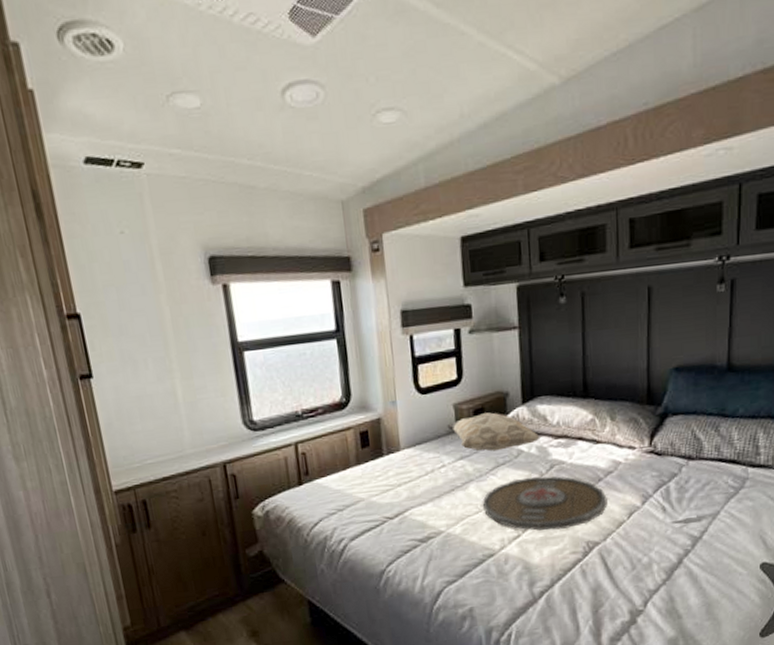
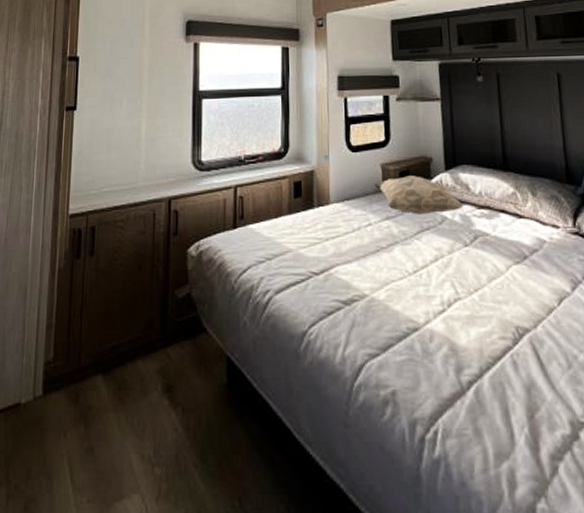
serving tray: present [482,475,608,531] -> none [406,246,535,308]

